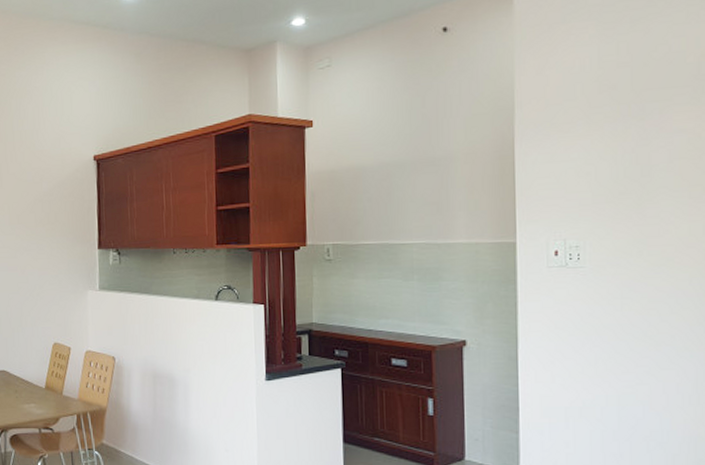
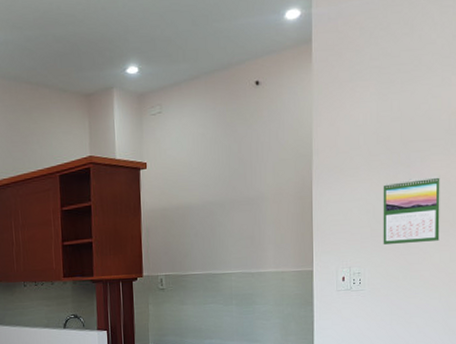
calendar: none [608,130,688,213] -> present [383,176,440,245]

